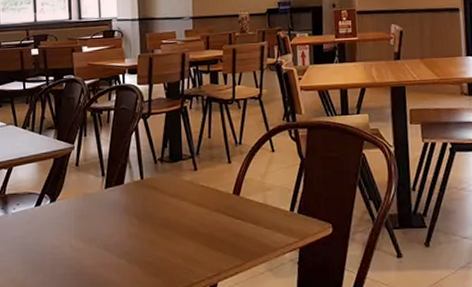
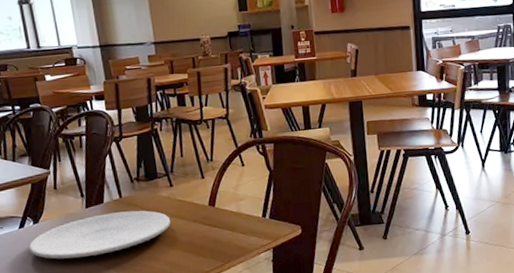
plate: none [42,194,192,244] -> present [28,210,171,259]

